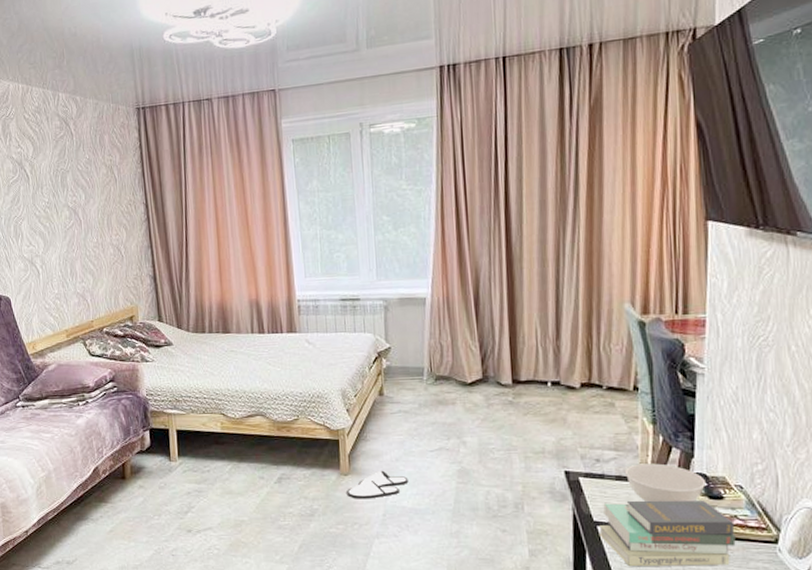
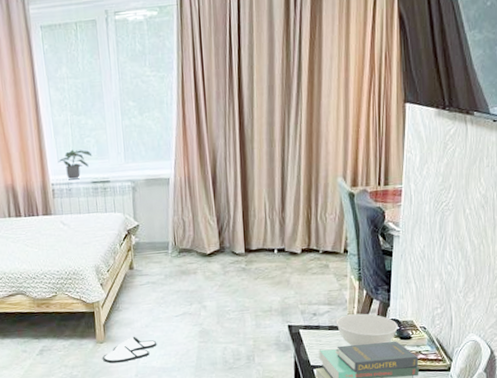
potted plant: none [306,264,342,296] -> present [59,149,93,179]

